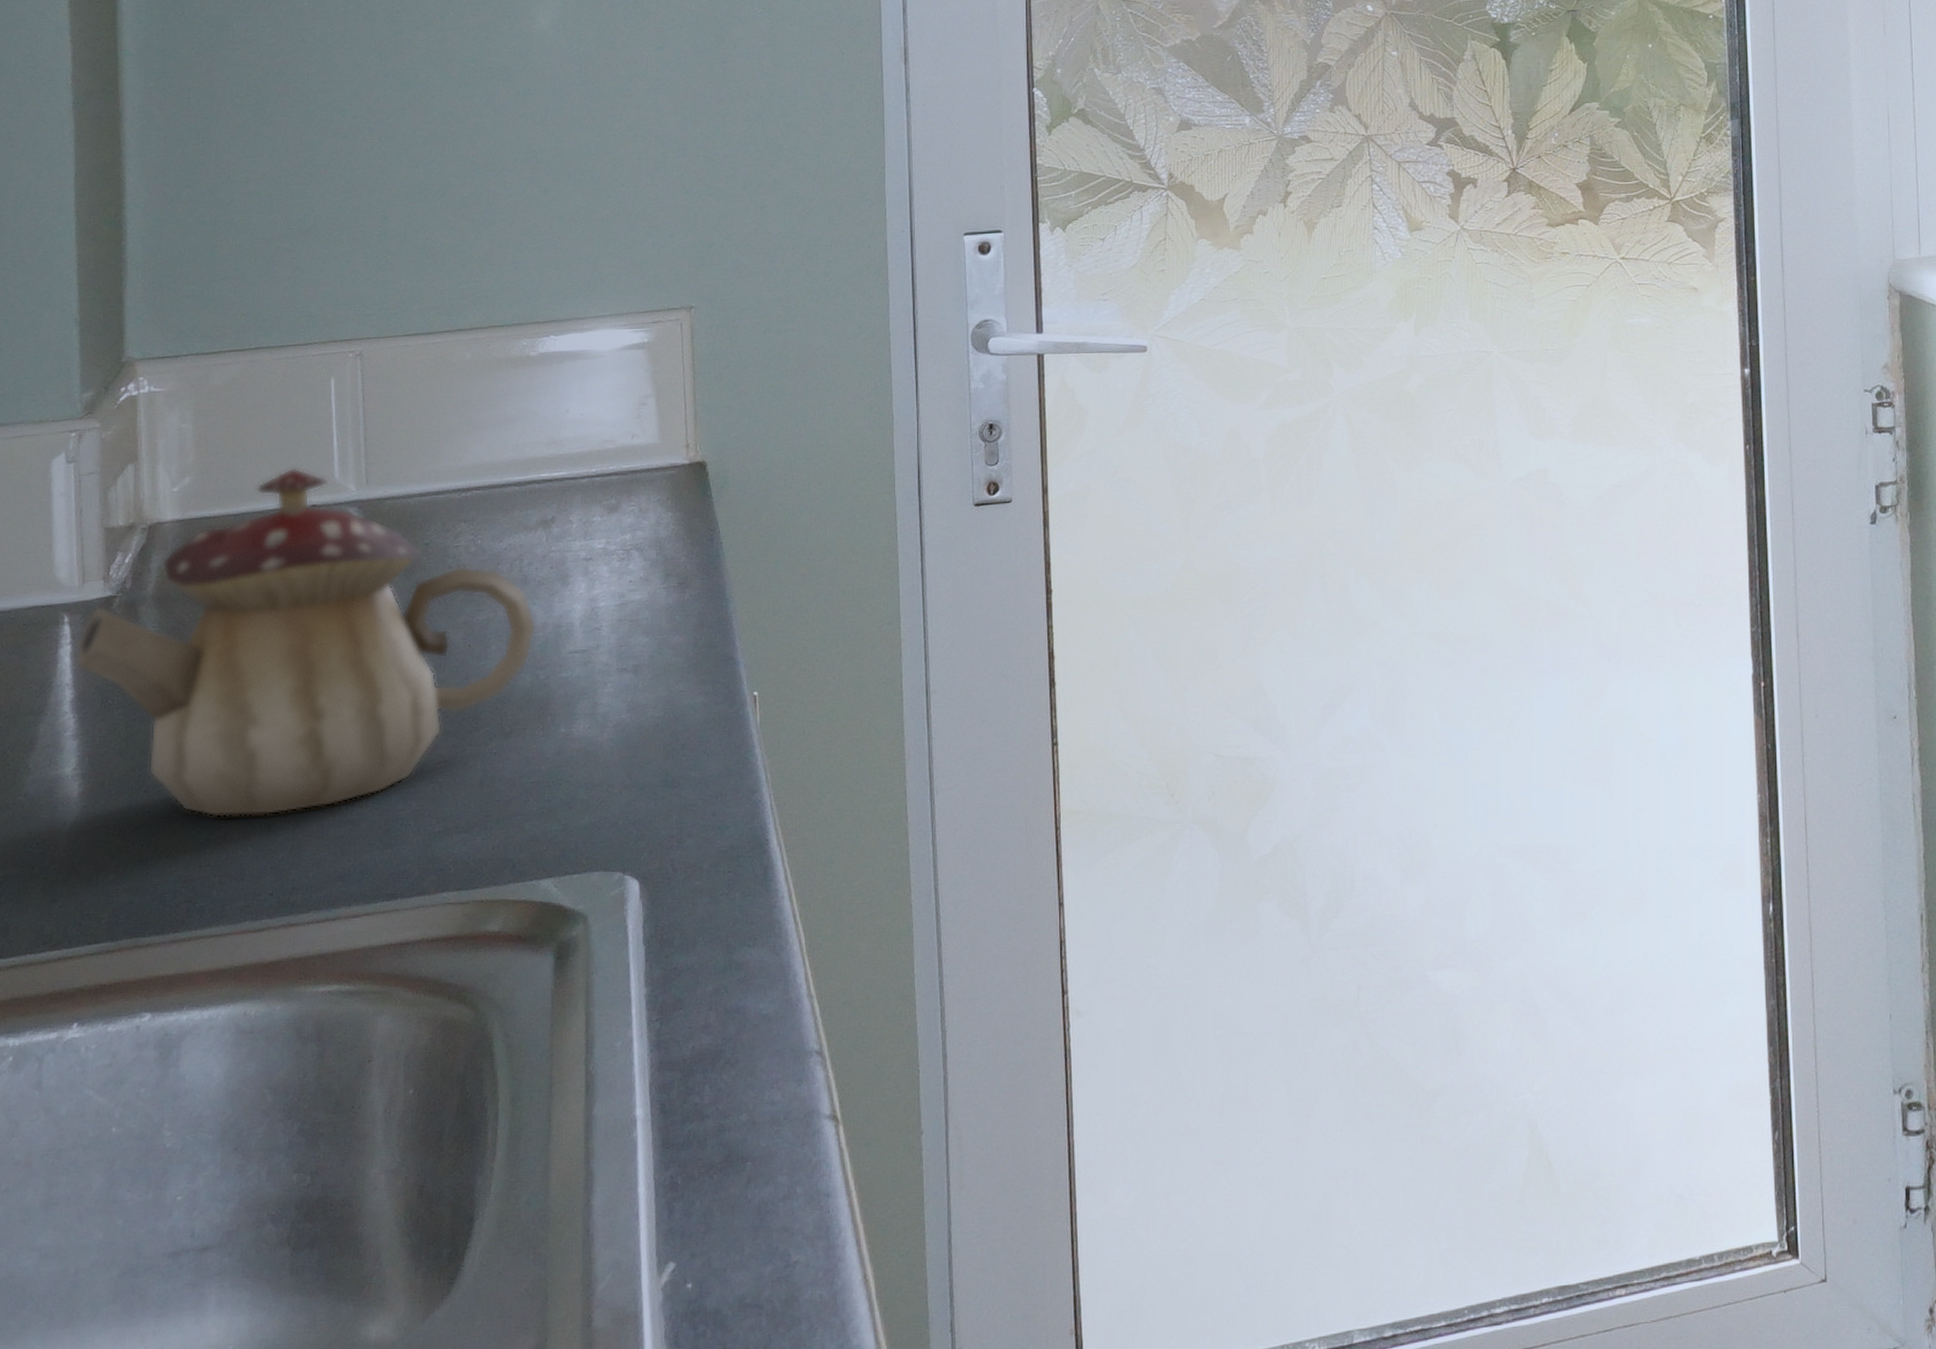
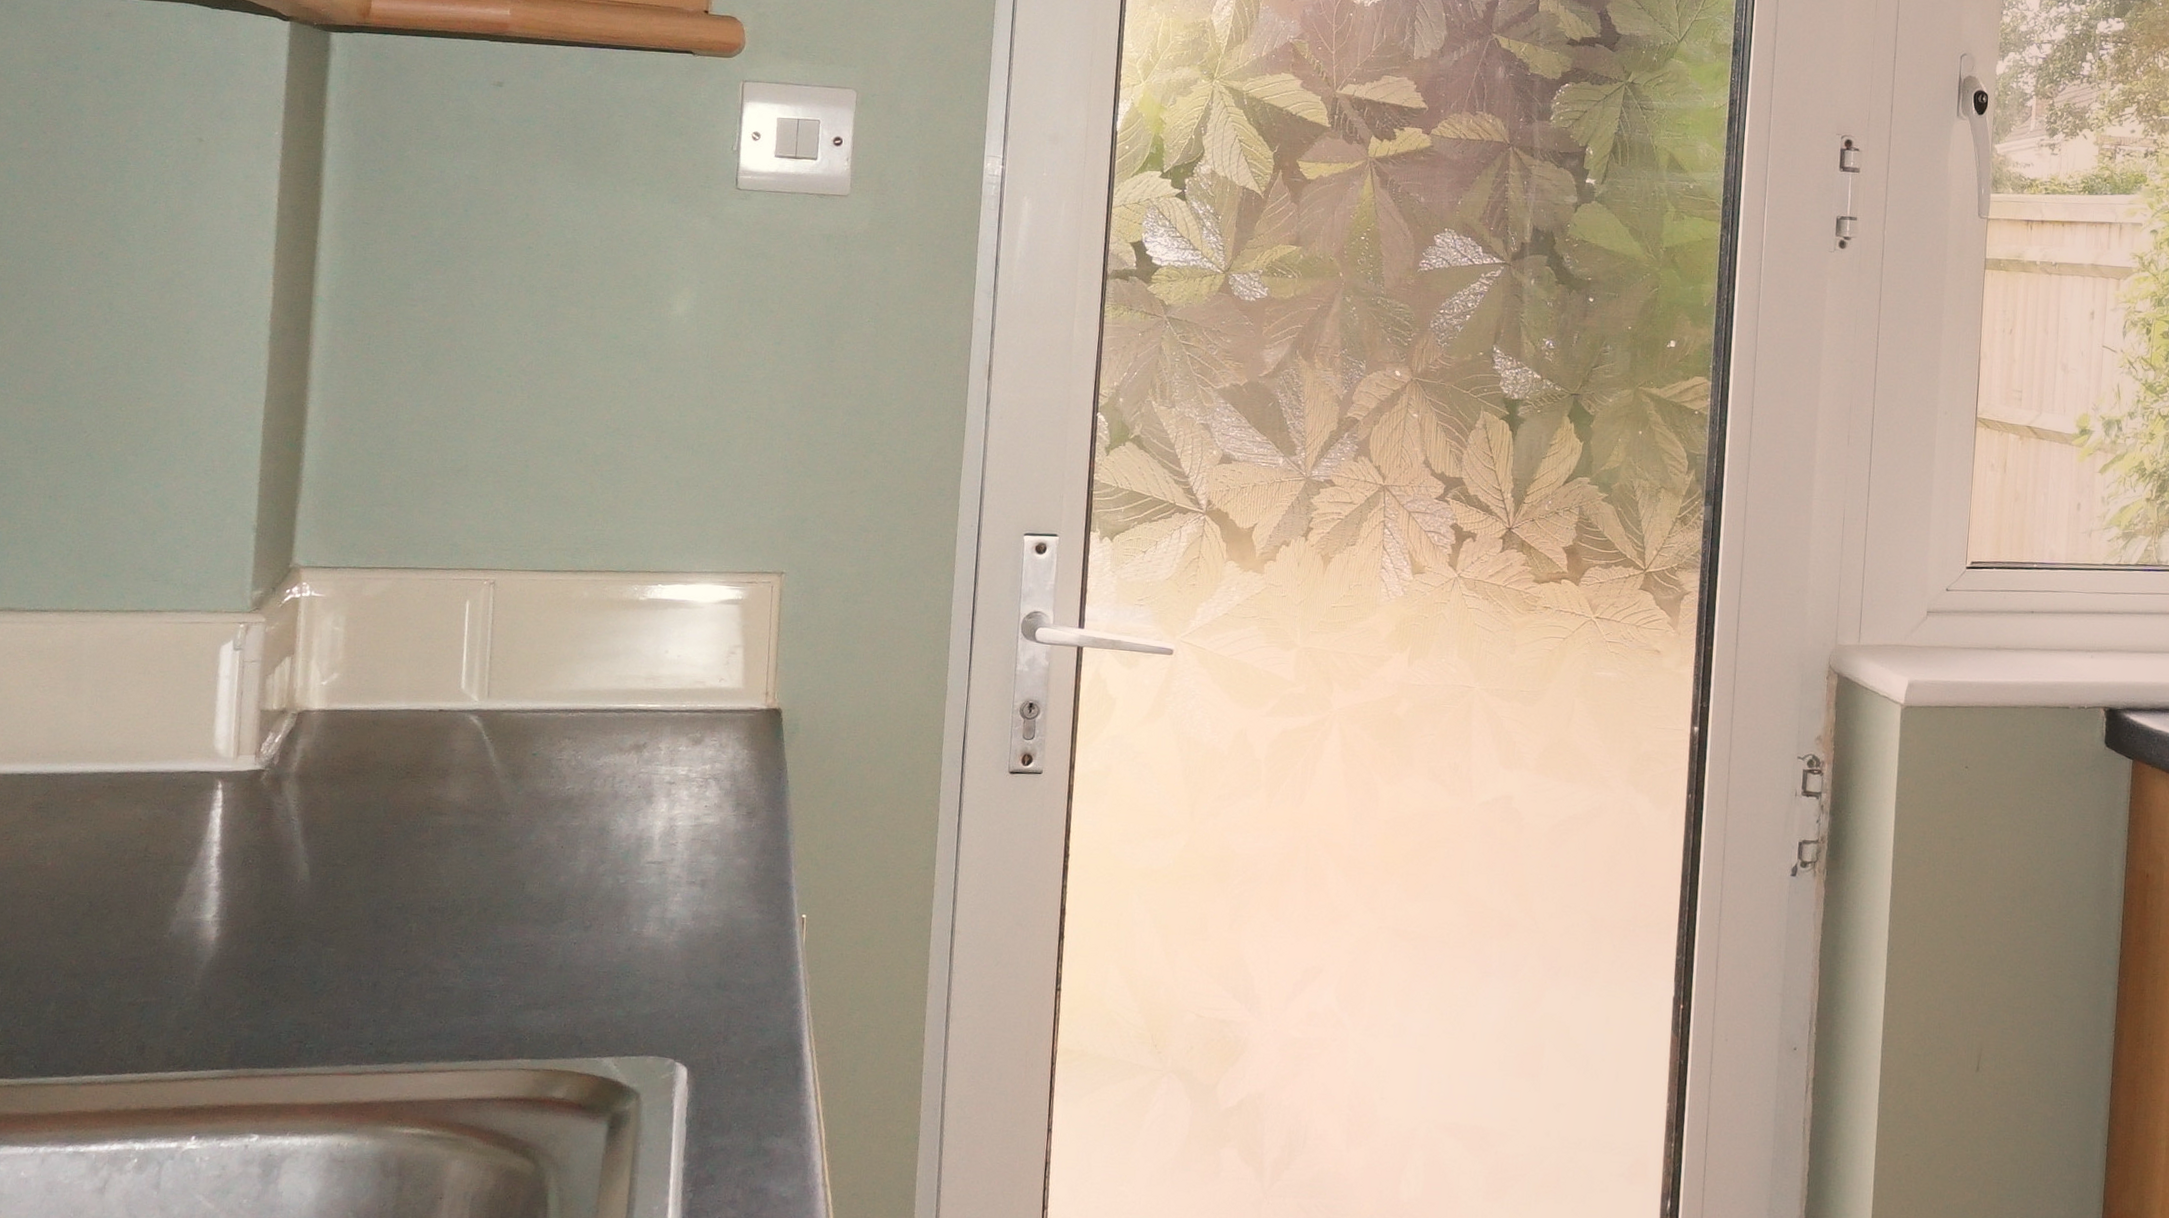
teapot: present [75,466,537,817] -> none [224,674,622,976]

